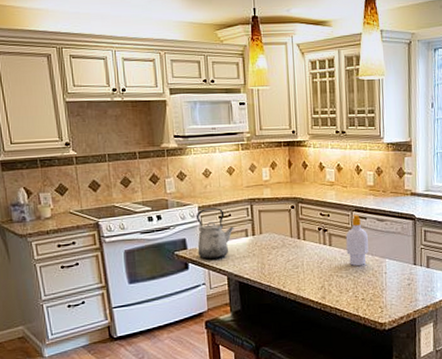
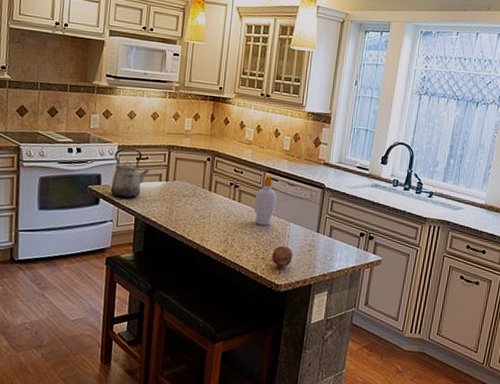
fruit: none [371,283,393,306] -> present [271,245,293,268]

